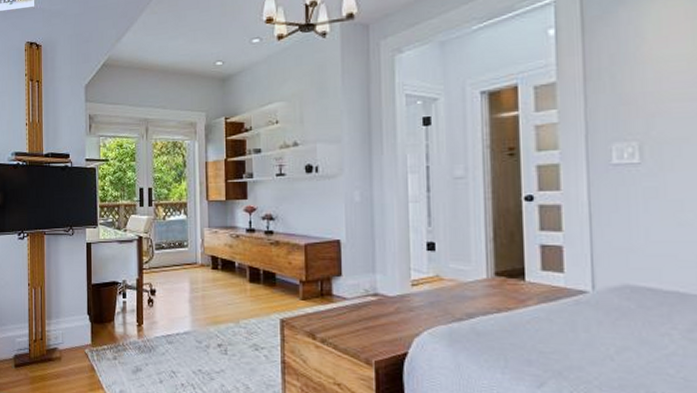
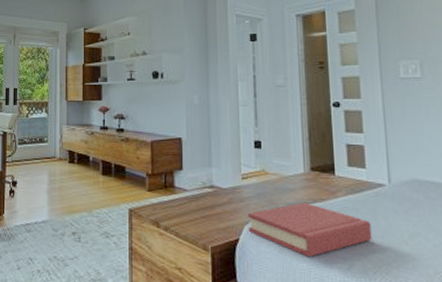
hardback book: none [418,311,569,374] -> present [247,202,372,258]

